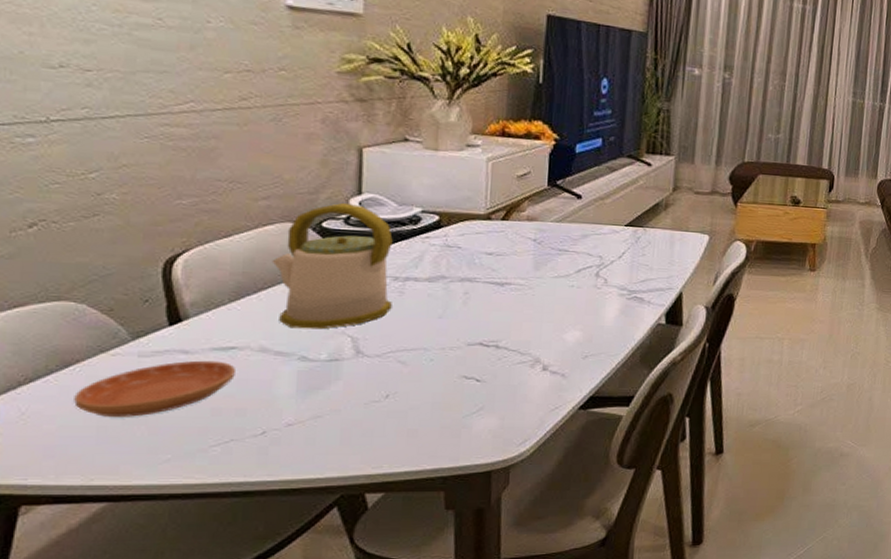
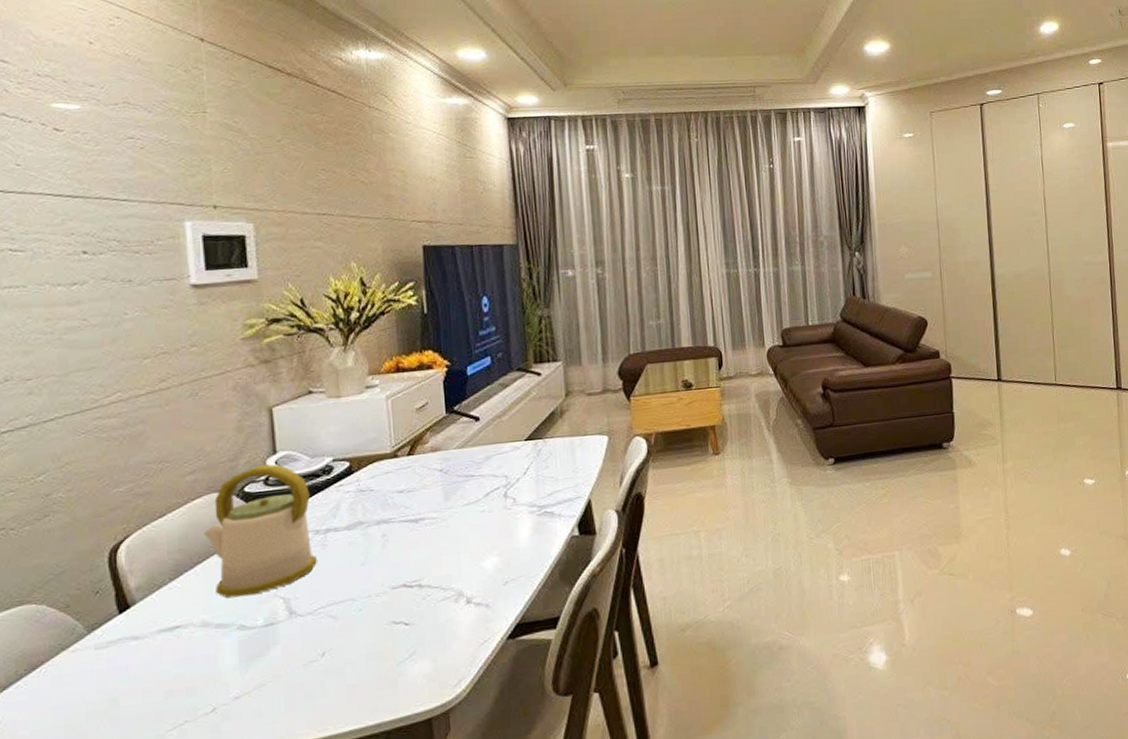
saucer: present [74,360,235,417] -> none [42,642,182,715]

